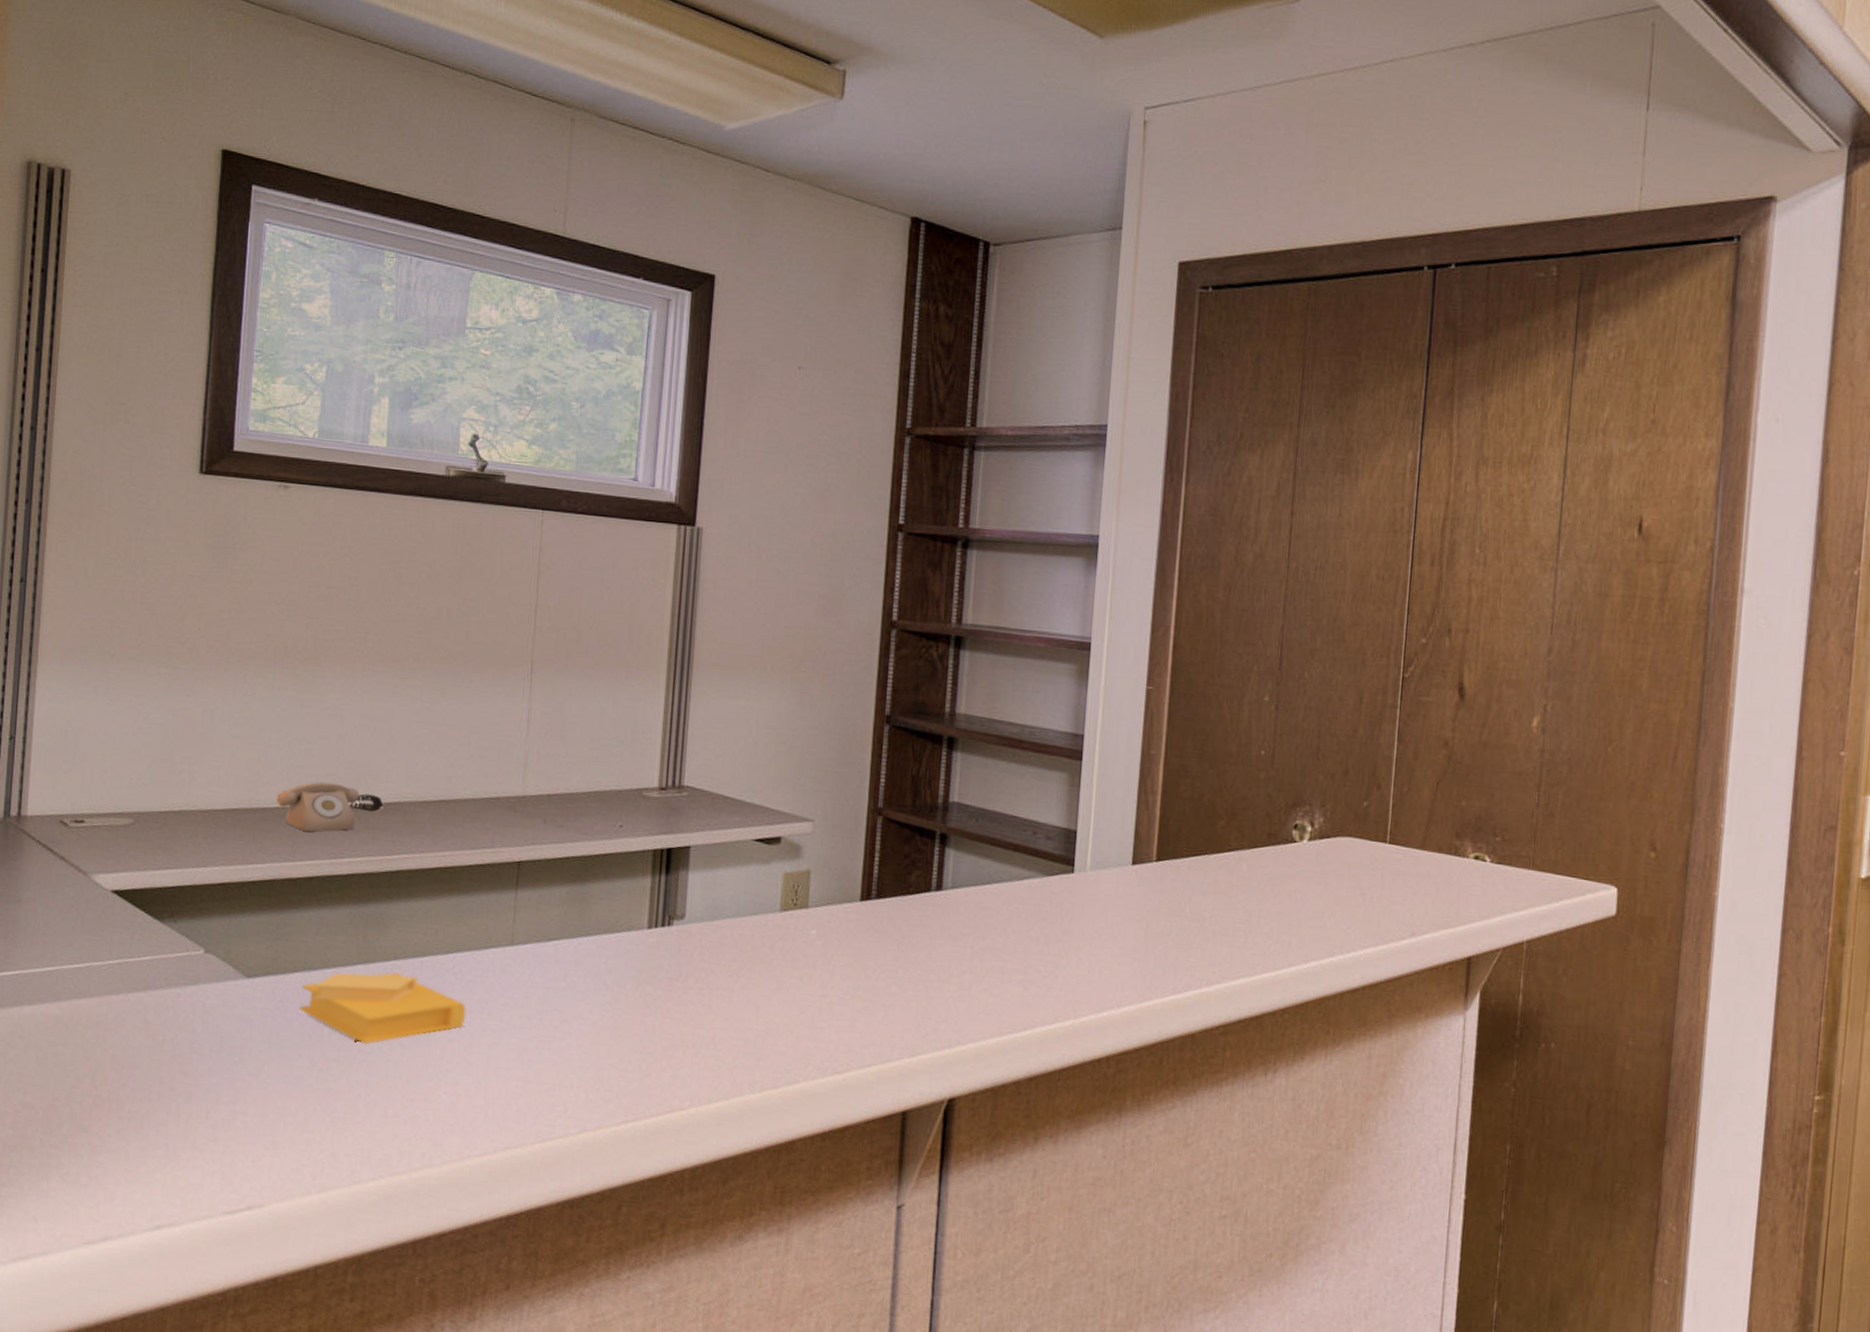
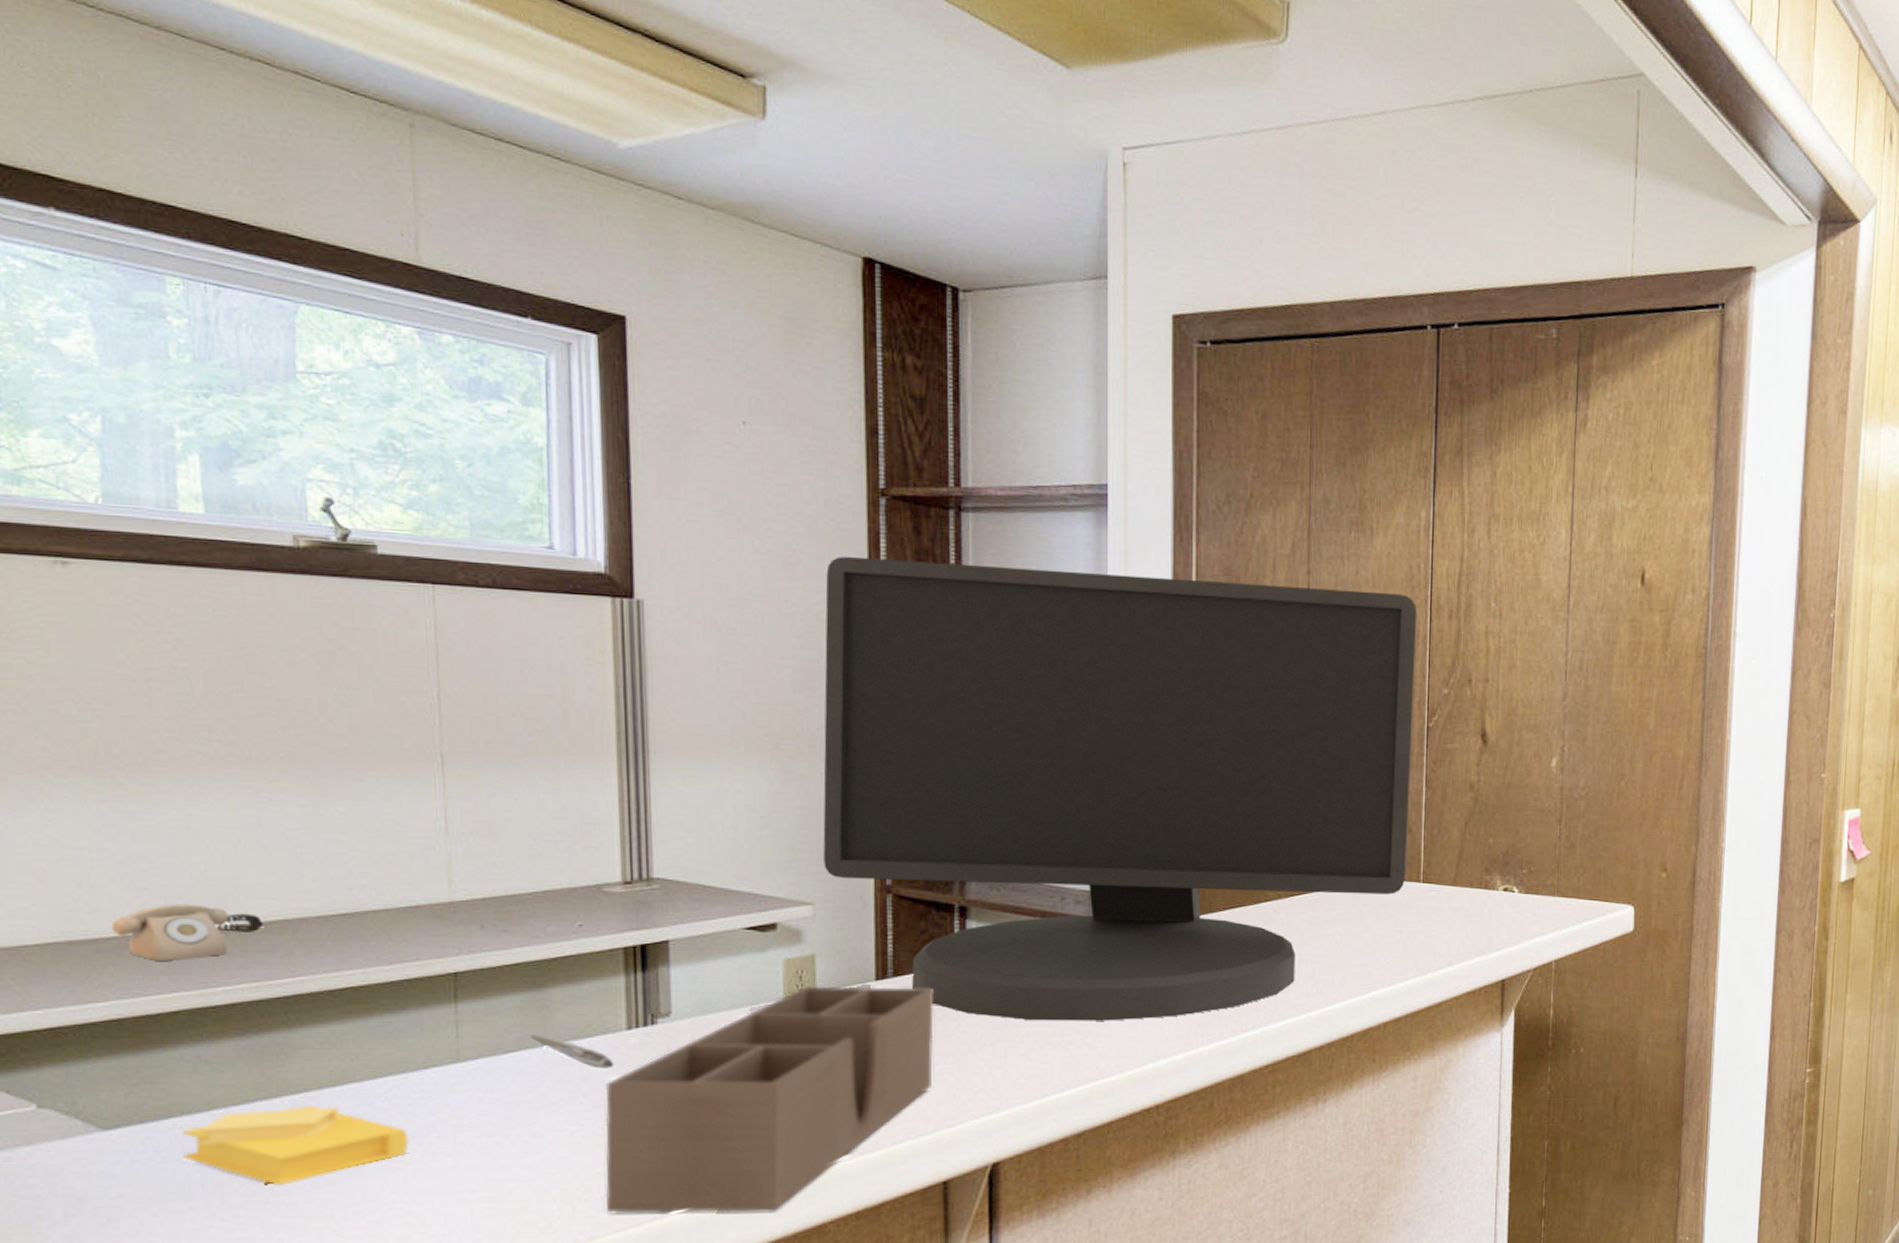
pen: none [570,925,634,965] -> present [530,1034,614,1070]
desk organizer: none [613,900,910,1121] -> present [605,986,934,1213]
monitor: none [826,490,1399,965] -> present [823,556,1418,1021]

